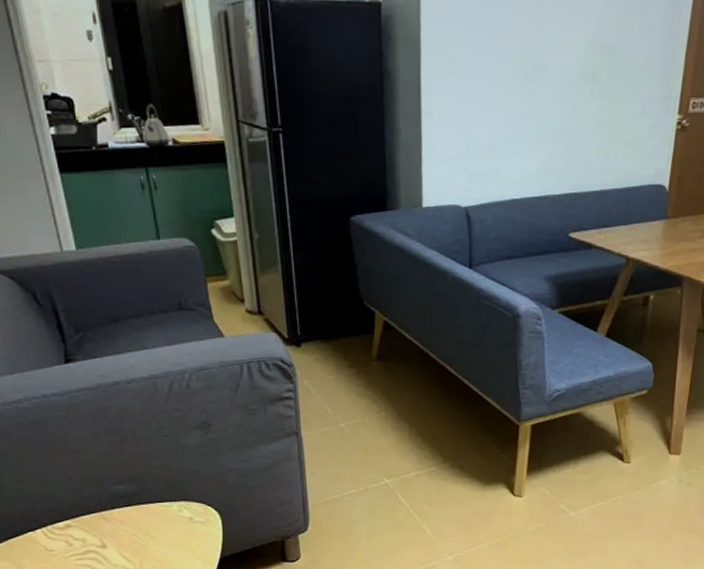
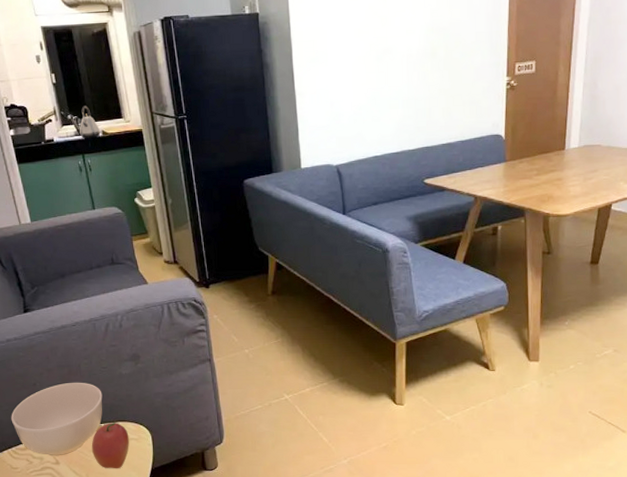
bowl: none [46,451,163,539] -> present [11,382,103,456]
fruit: none [147,501,194,556] -> present [91,422,129,469]

